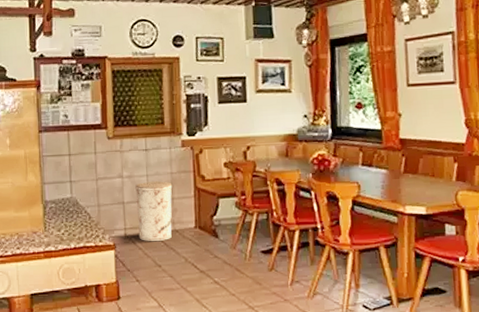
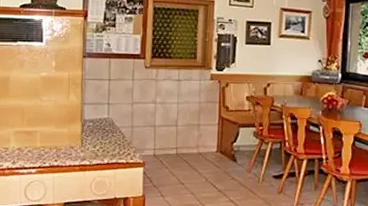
trash can: present [135,181,173,242] -> none [166,109,200,162]

